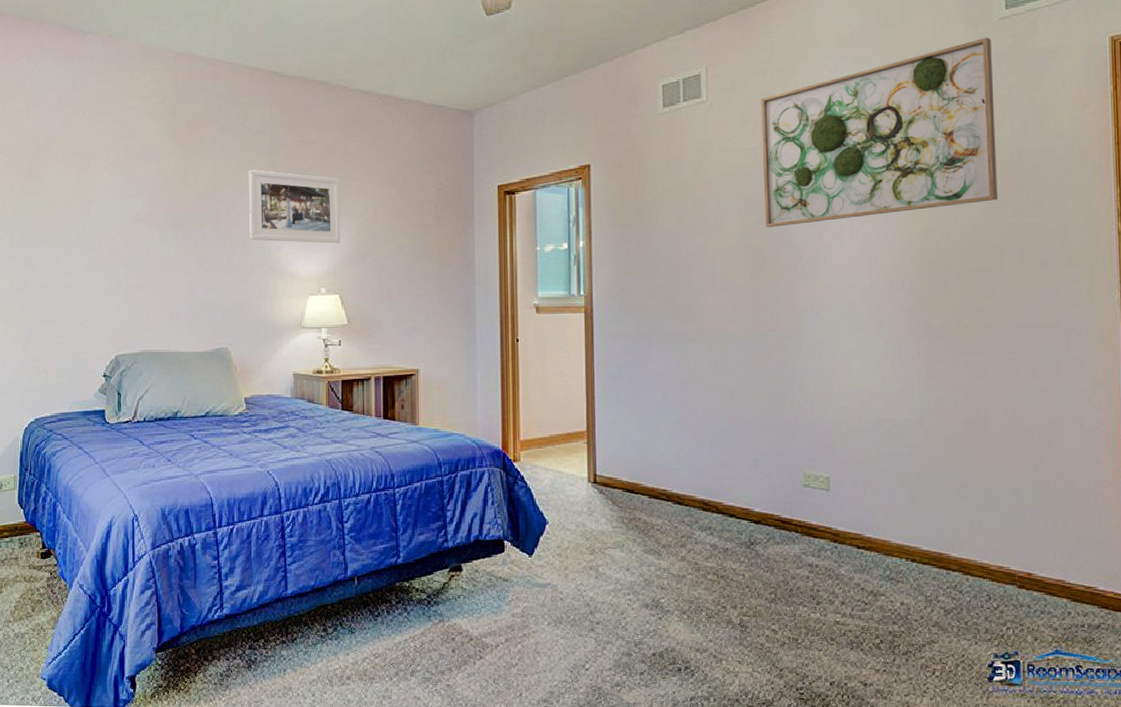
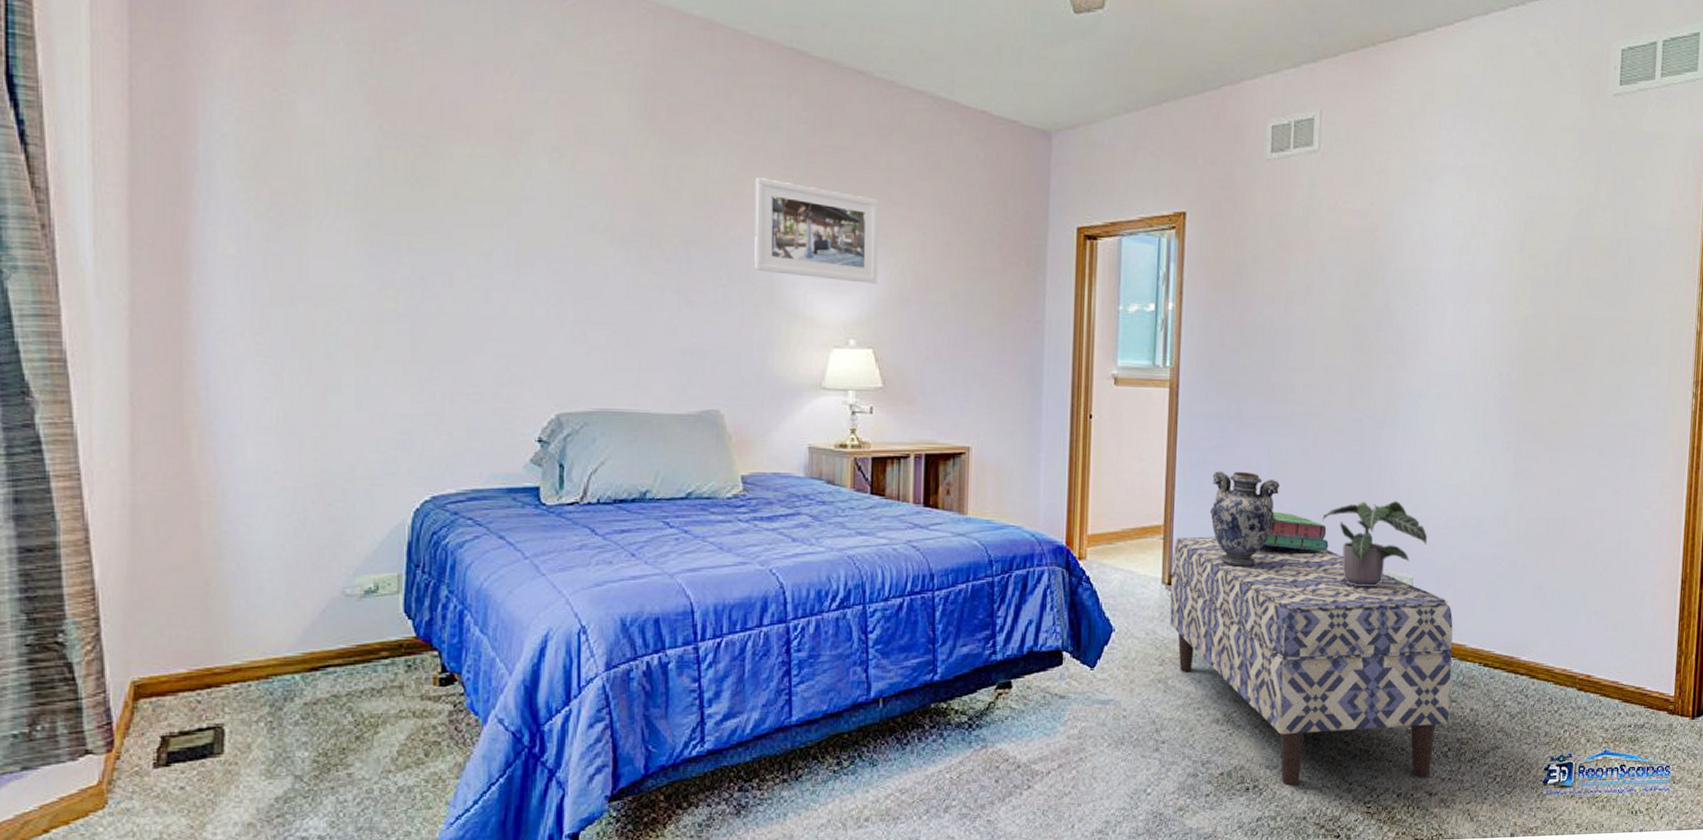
bench: none [596,440,879,669] -> present [1170,536,1453,786]
decorative vase: none [628,382,691,467] -> present [1210,470,1280,567]
stack of books: none [680,417,742,452] -> present [1264,511,1329,551]
potted plant: none [734,406,842,485] -> present [1322,501,1428,587]
wall art: present [761,37,998,227] -> none [1369,113,1604,302]

